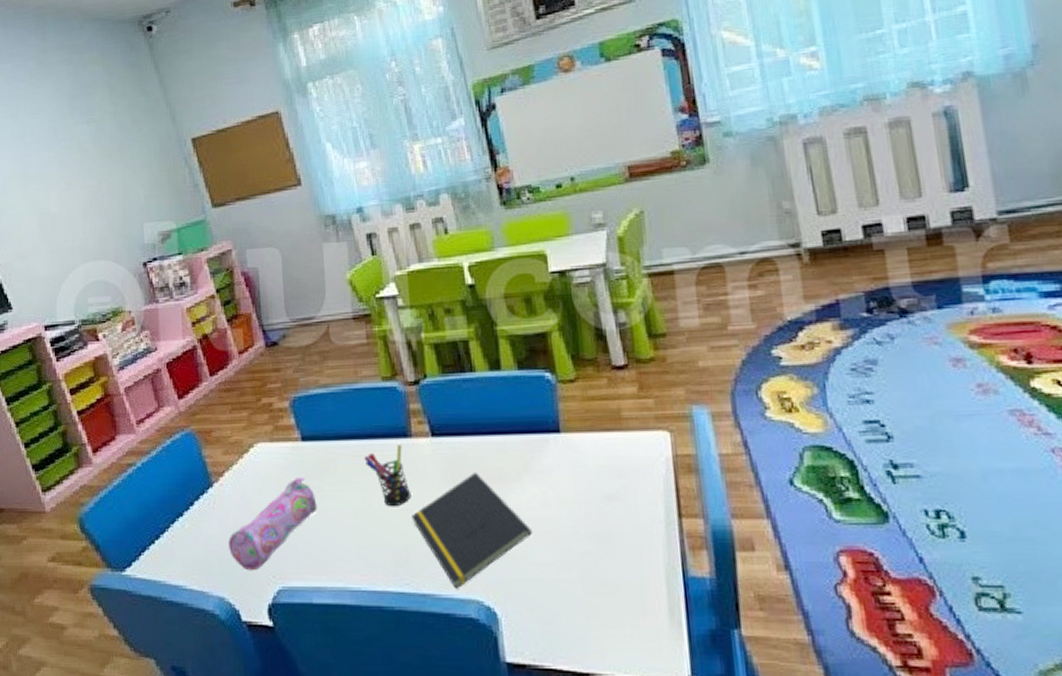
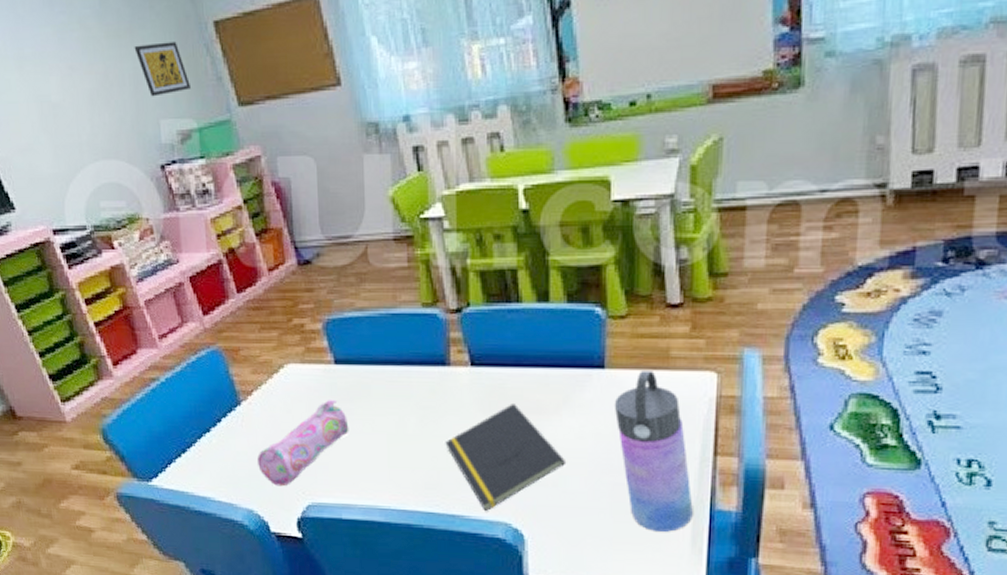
wall art: none [123,157,172,204] -> present [134,41,192,97]
pen holder: present [364,445,411,507] -> none [399,373,446,433]
water bottle: none [573,433,667,603] -> present [614,371,693,532]

